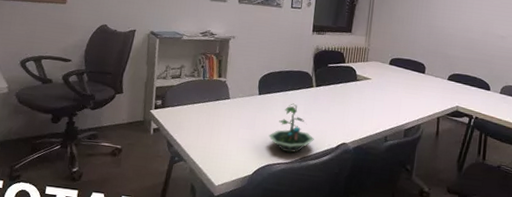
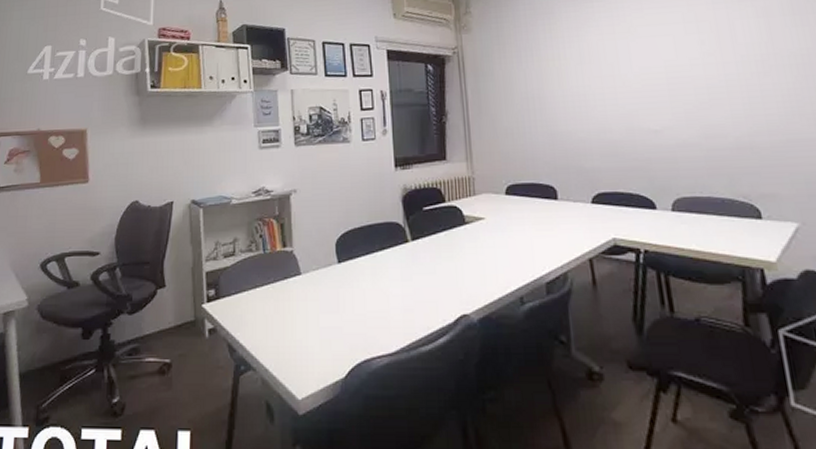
terrarium: present [268,103,314,153] -> none [359,268,422,339]

